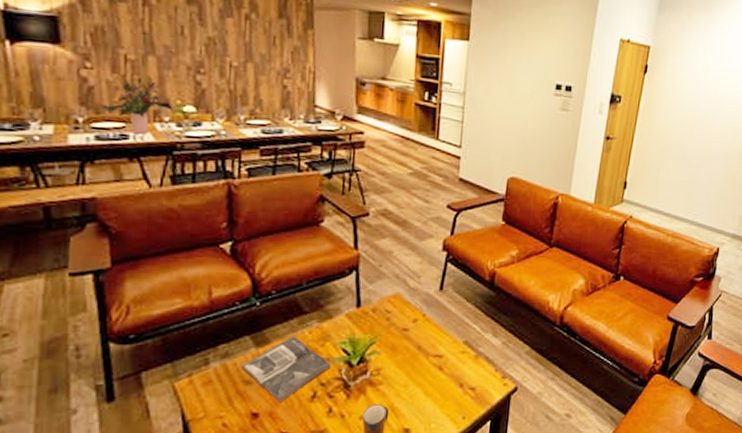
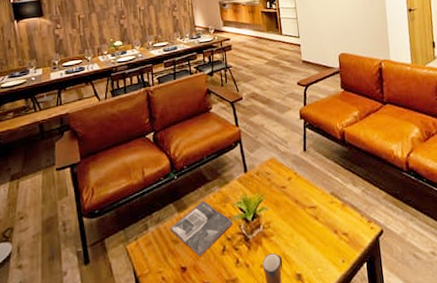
bouquet: present [99,73,173,134] -> none [66,25,108,66]

